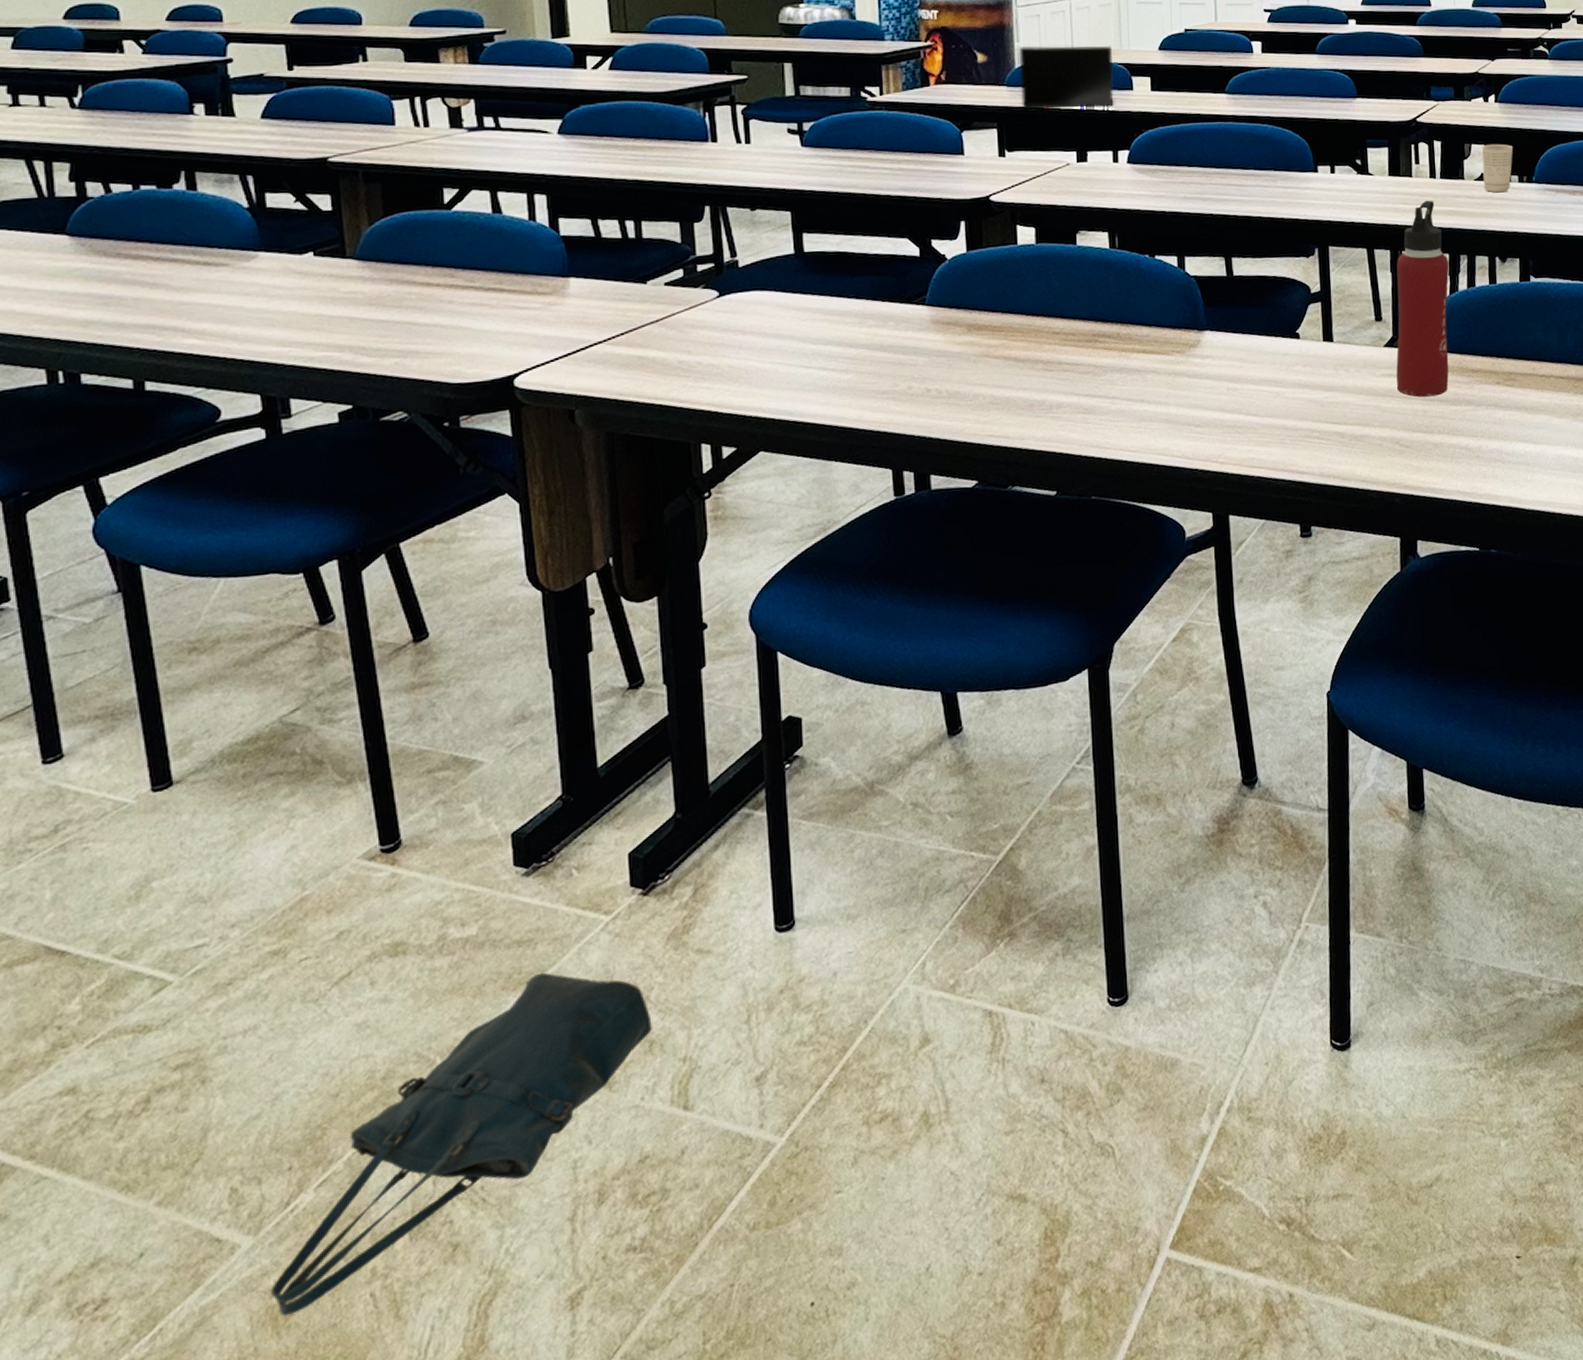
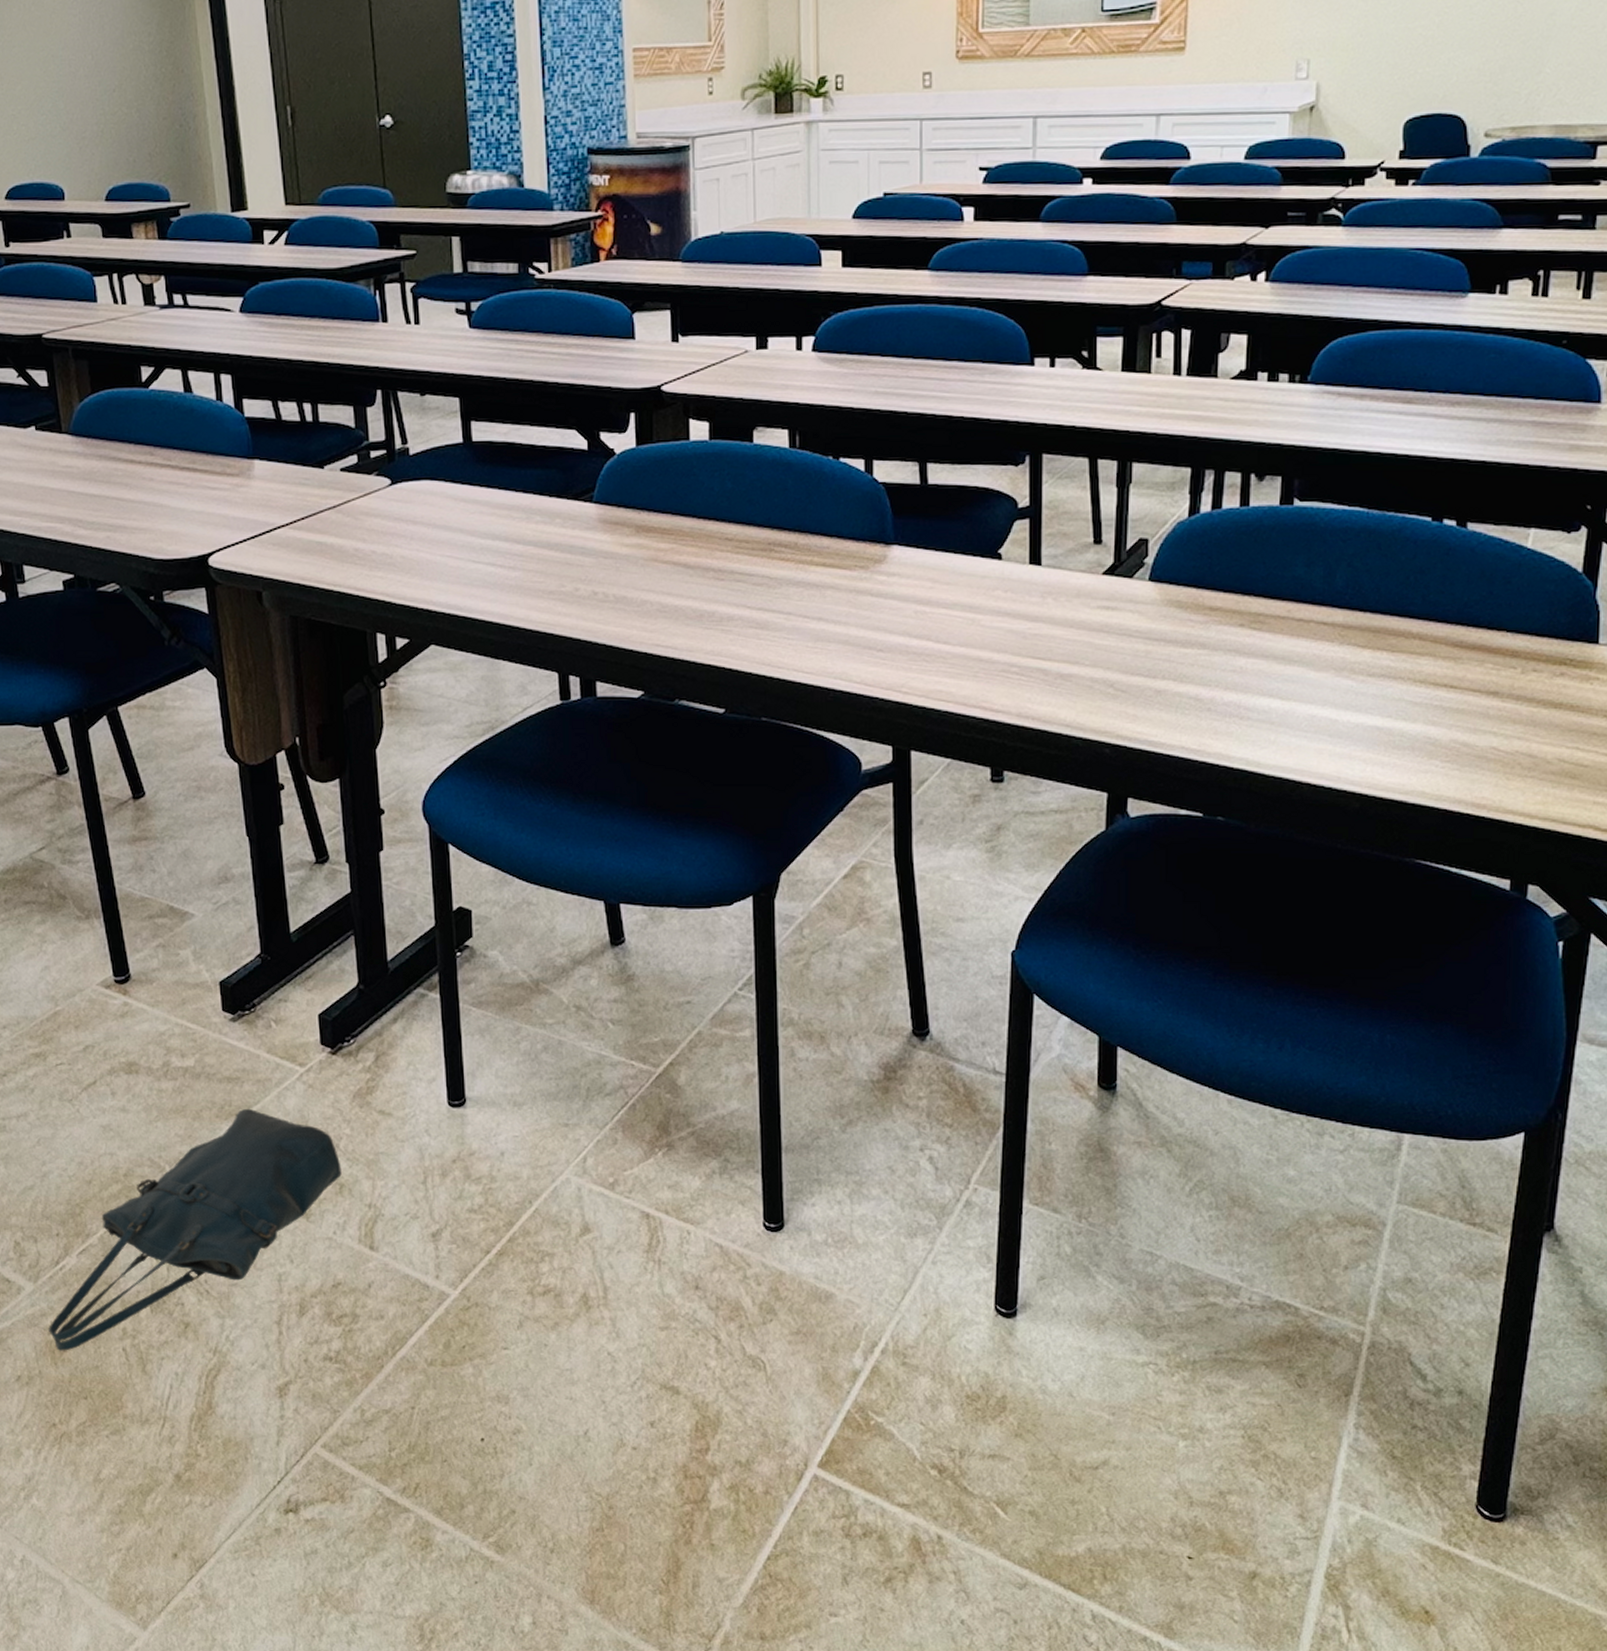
laptop: present [1019,45,1114,108] -> none [696,213,800,287]
water bottle: present [1396,200,1449,397] -> none [1115,402,1190,635]
cup: present [1481,143,1514,193] -> none [1242,333,1285,395]

